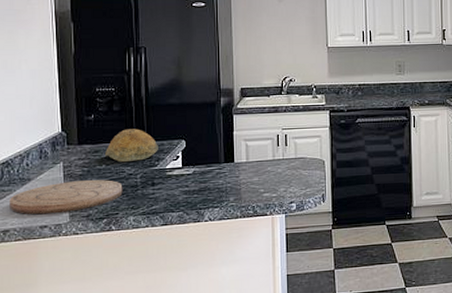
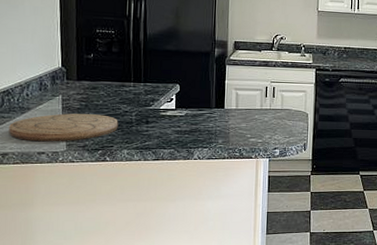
bowl: present [104,129,158,163] -> none [102,70,154,101]

